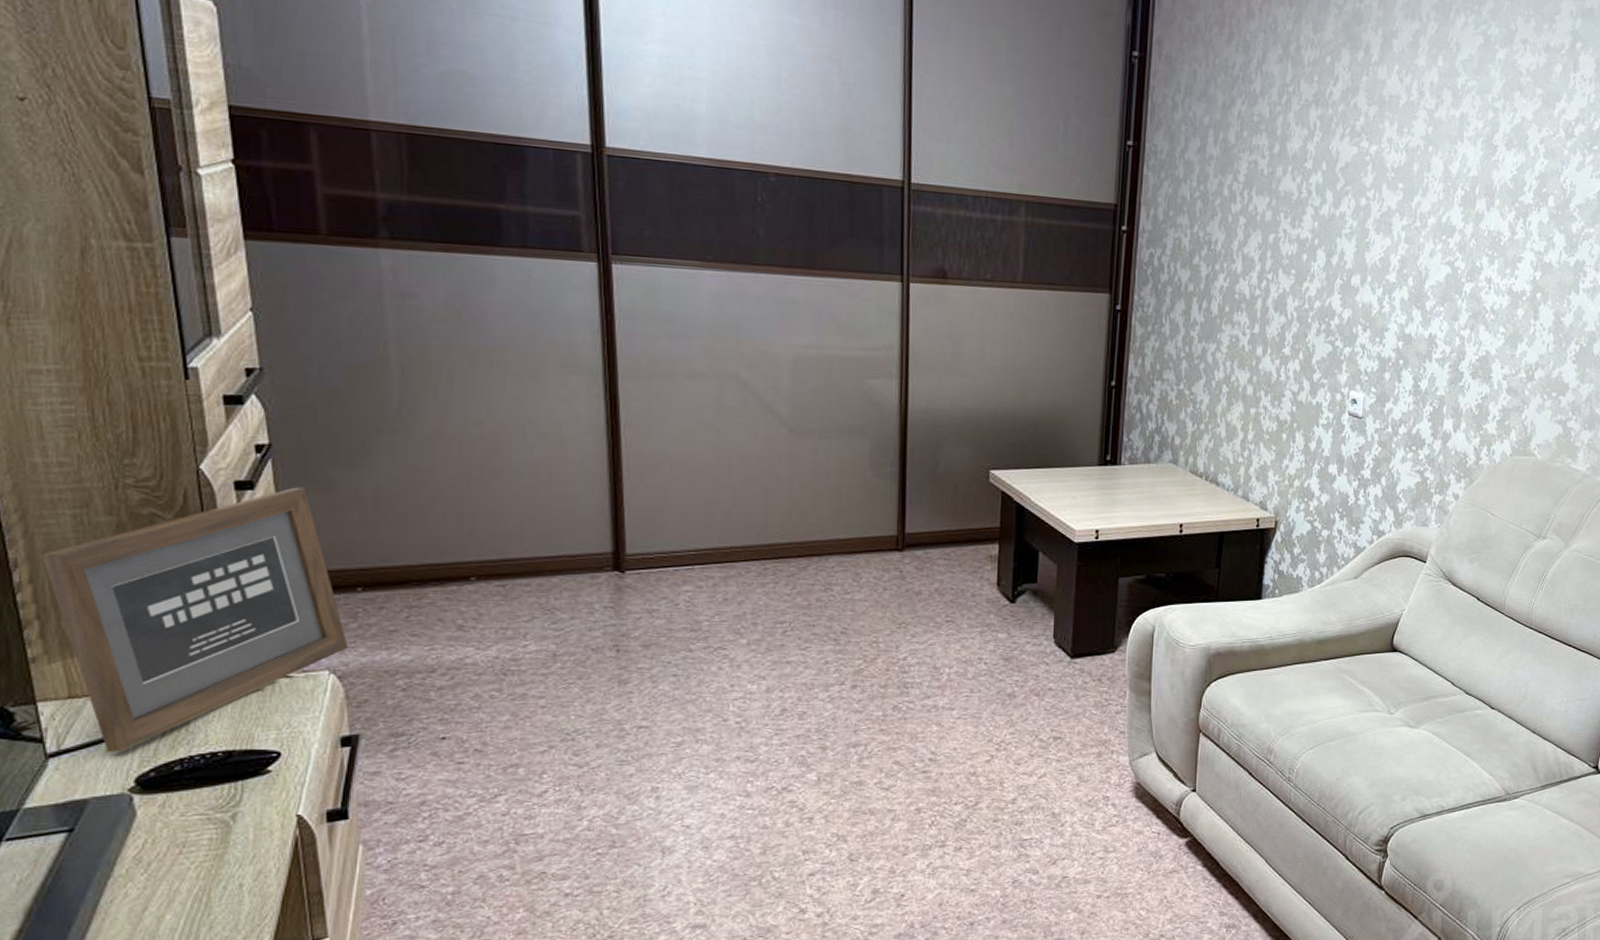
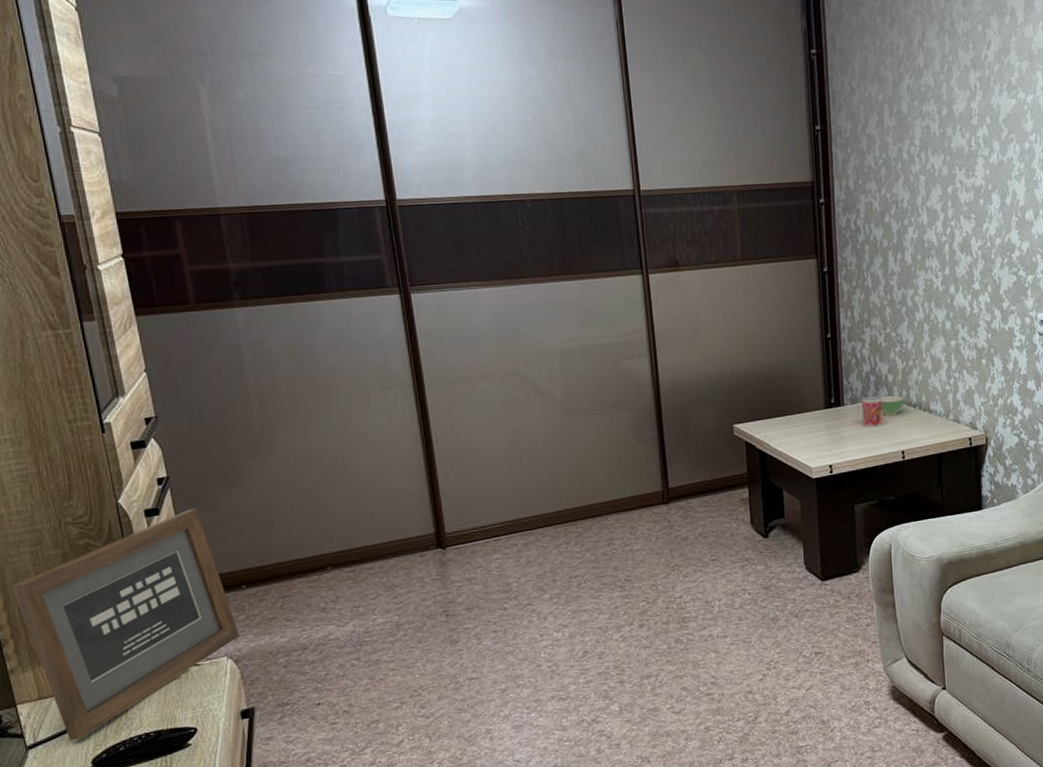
mug: none [1133,458,1166,494] -> present [855,396,885,428]
bowl: none [1164,459,1192,484] -> present [881,395,906,417]

